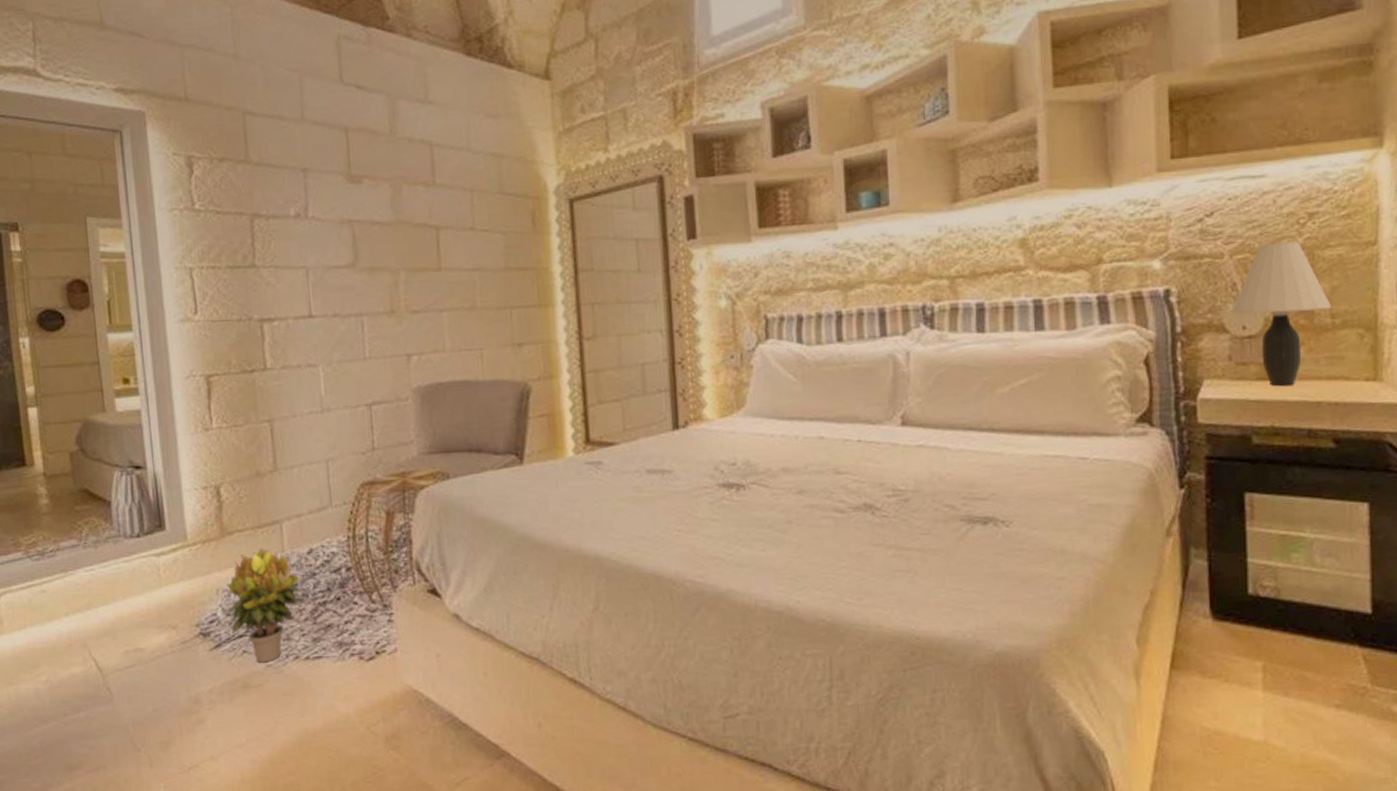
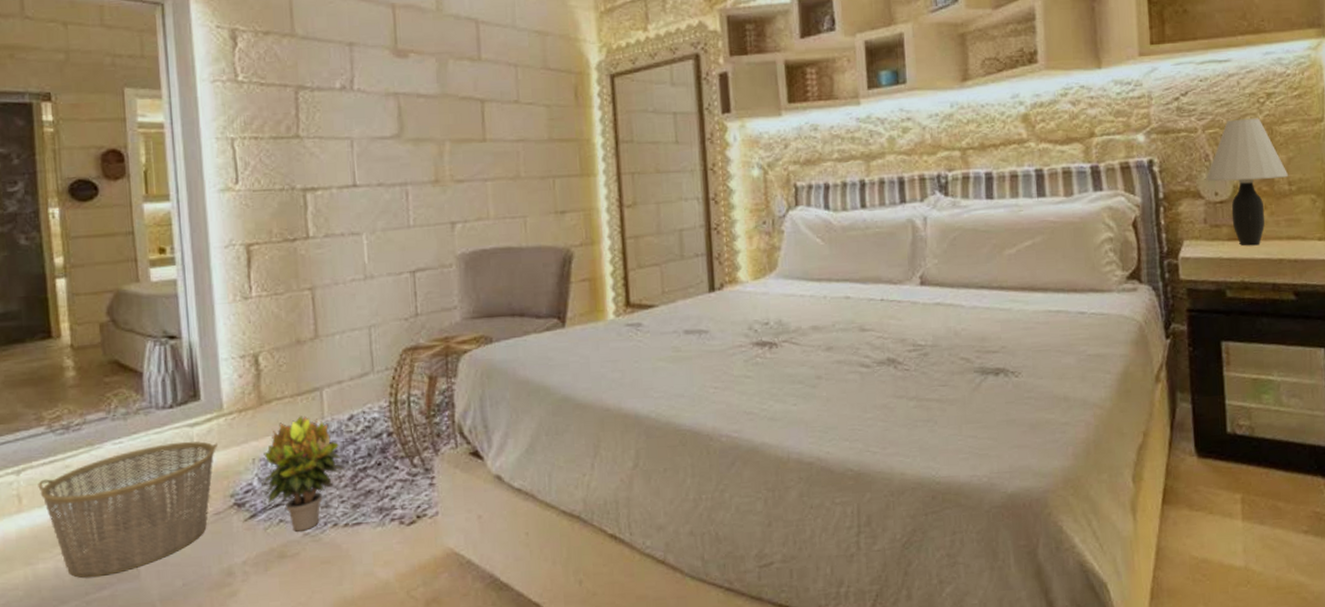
basket: none [17,571,183,699] -> present [38,441,218,578]

